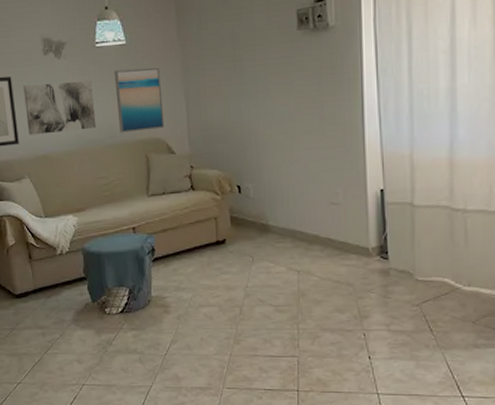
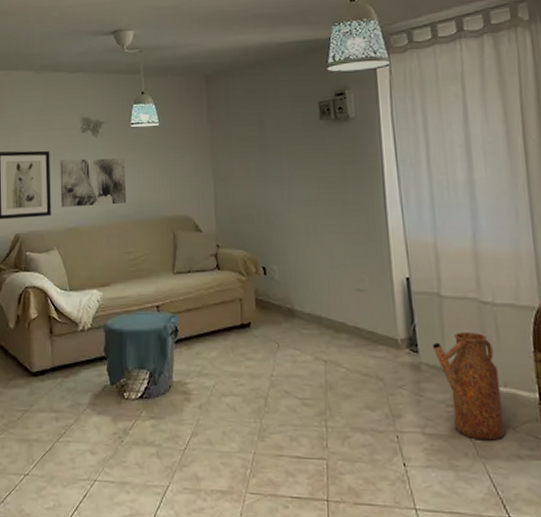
wall art: present [114,68,165,133] -> none [146,148,193,209]
watering can: none [403,237,464,334] -> present [433,331,505,441]

